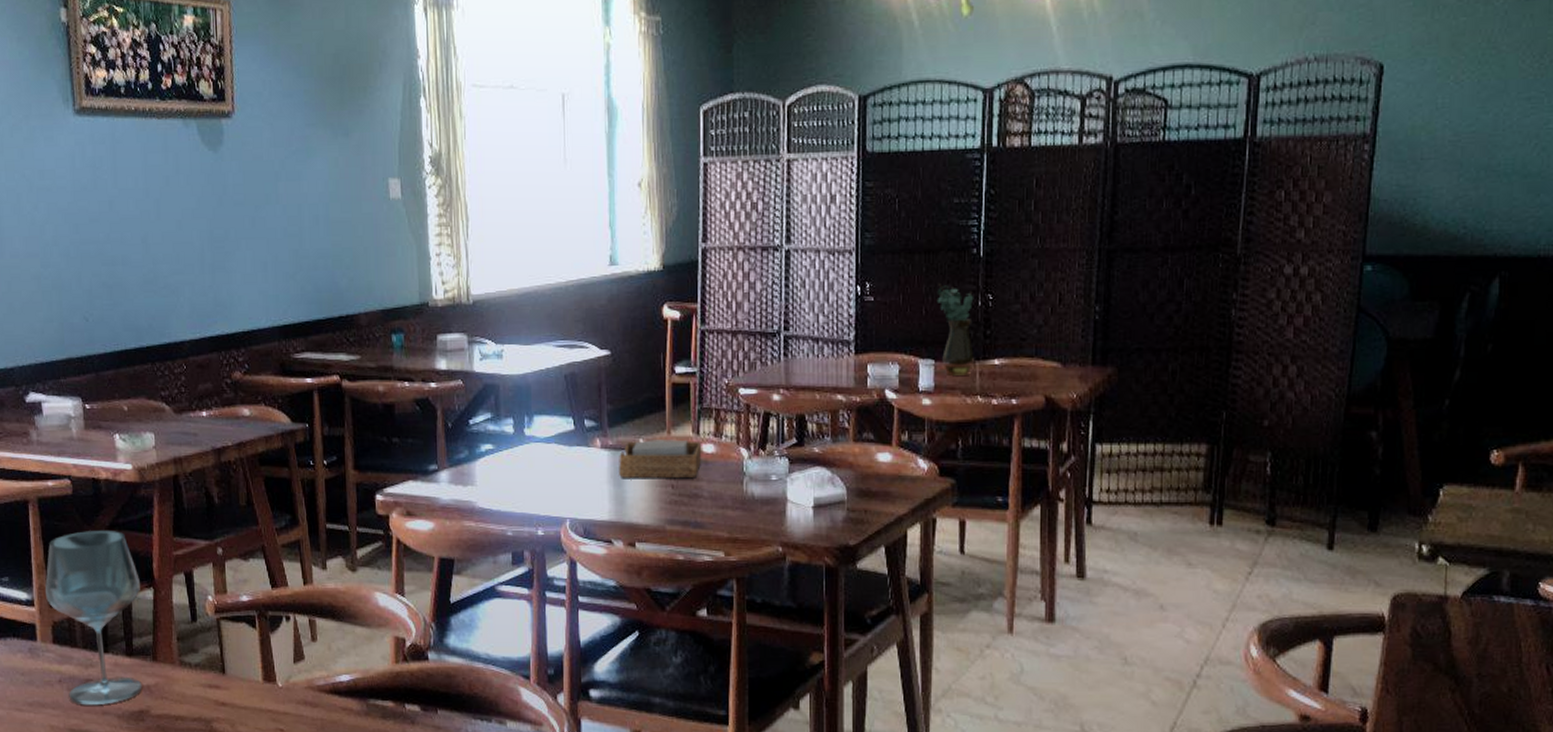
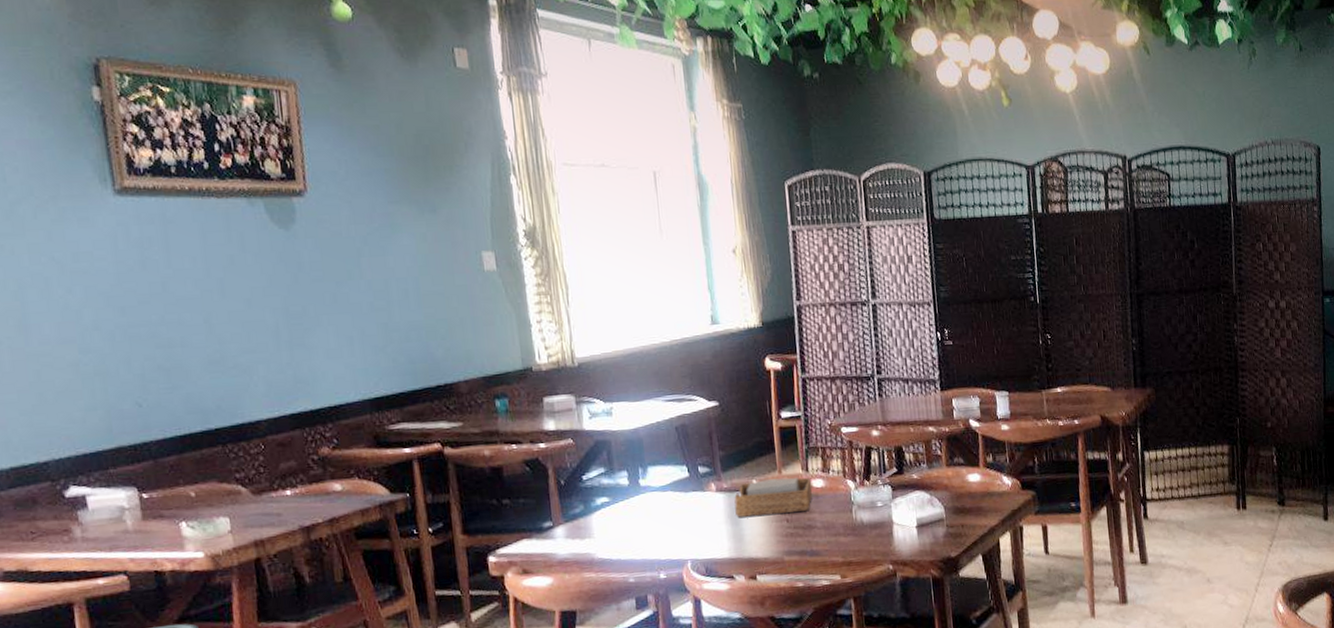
vase: present [937,282,974,376] -> none [1005,326,1041,404]

